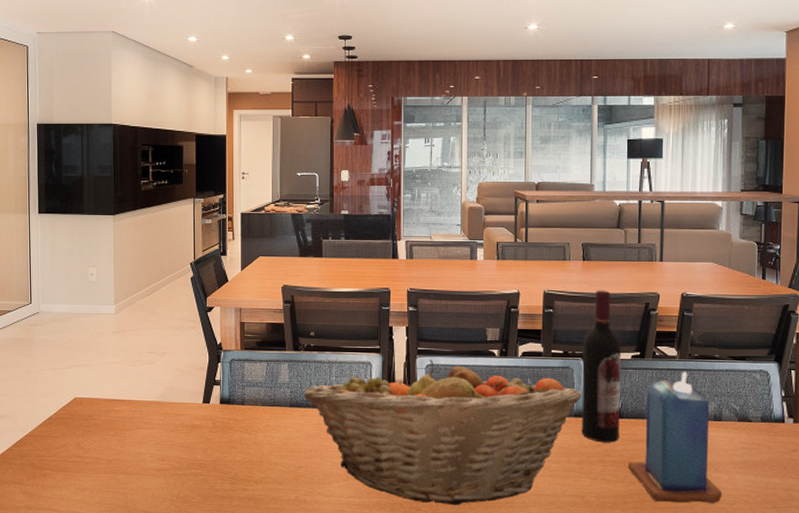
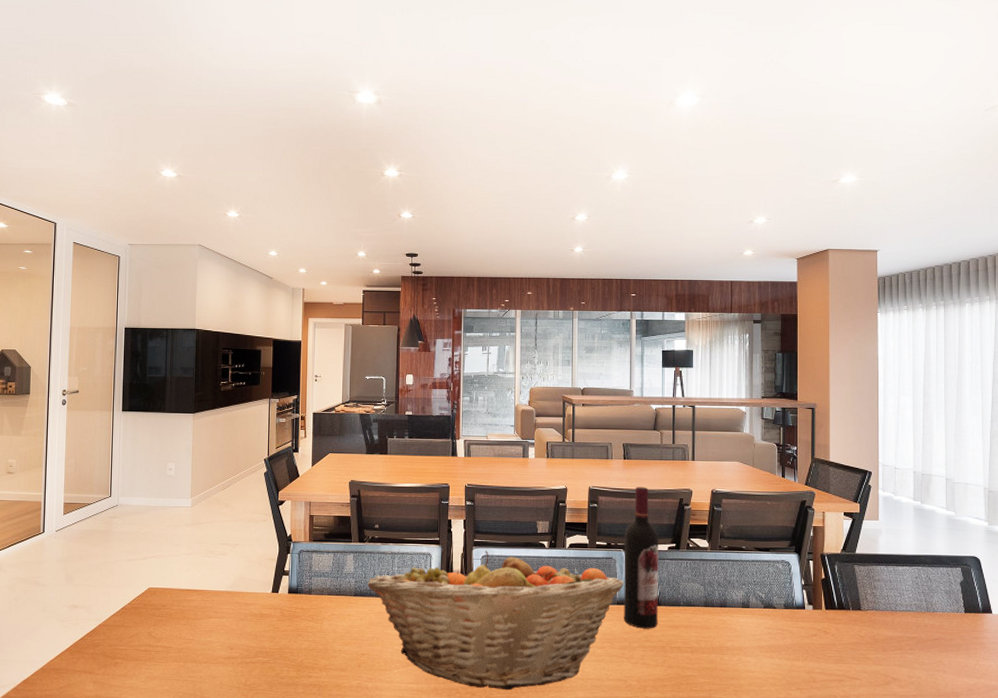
candle: present [627,371,722,503] -> none [665,561,751,686]

